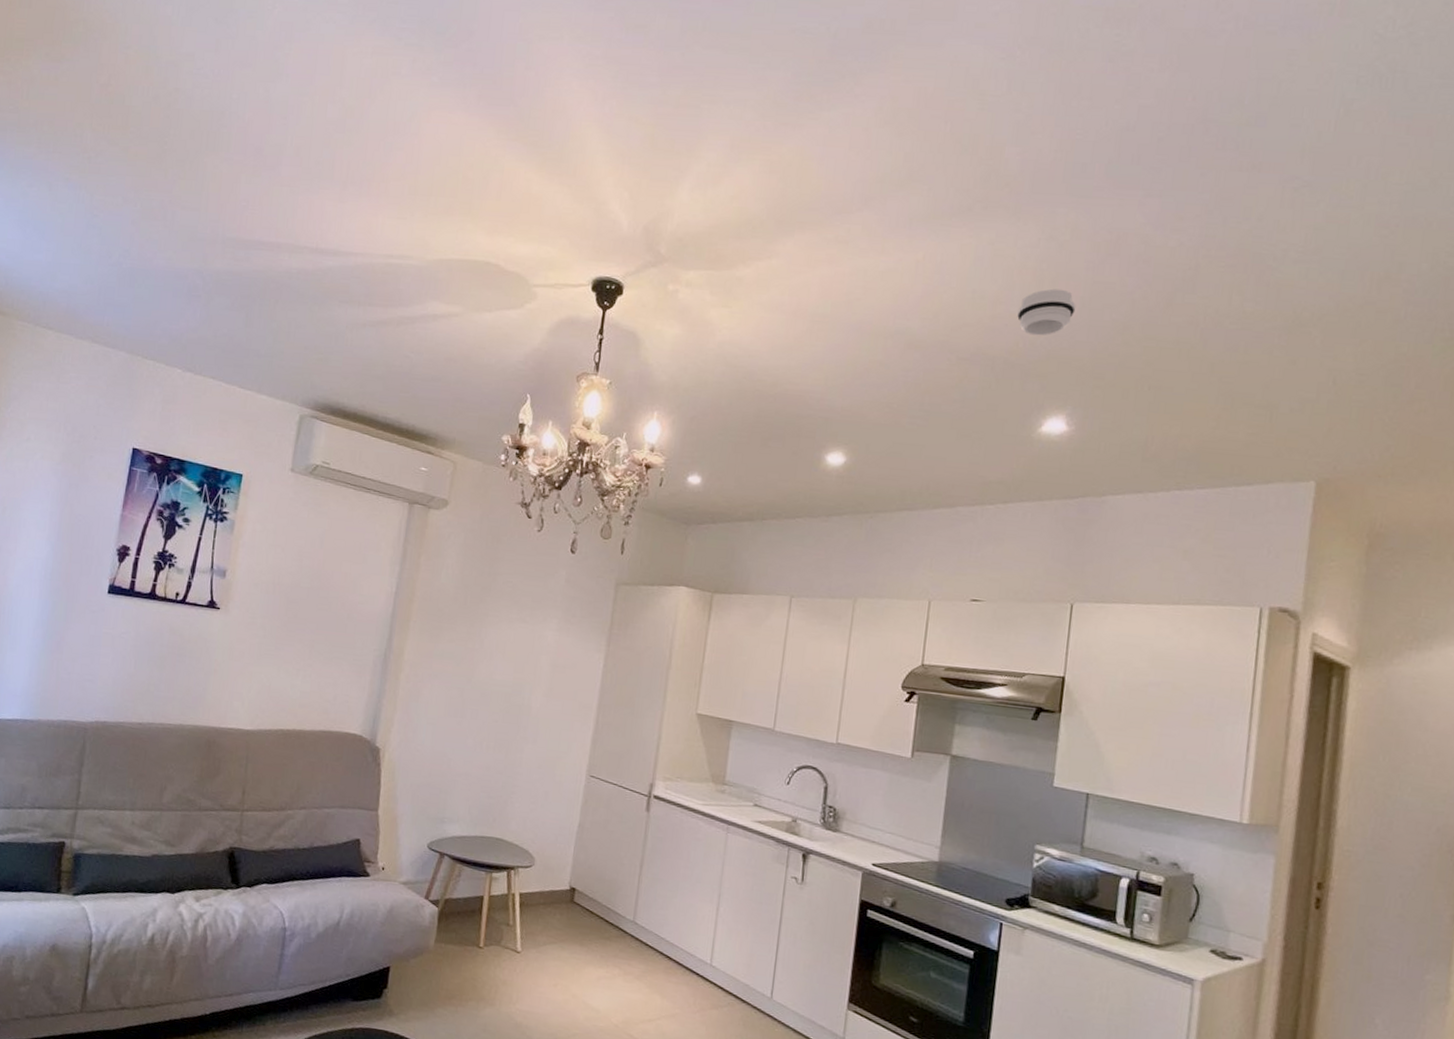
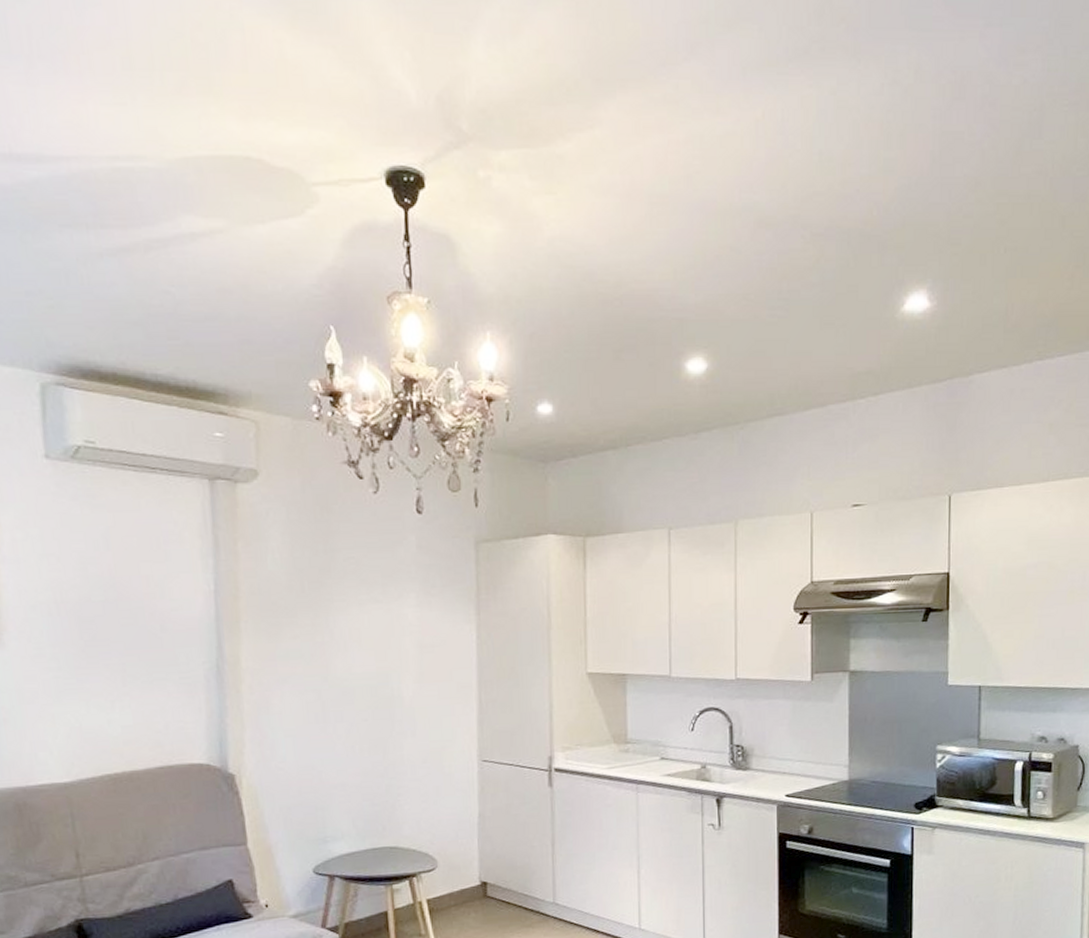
smoke detector: present [1017,288,1076,336] -> none [868,143,927,201]

